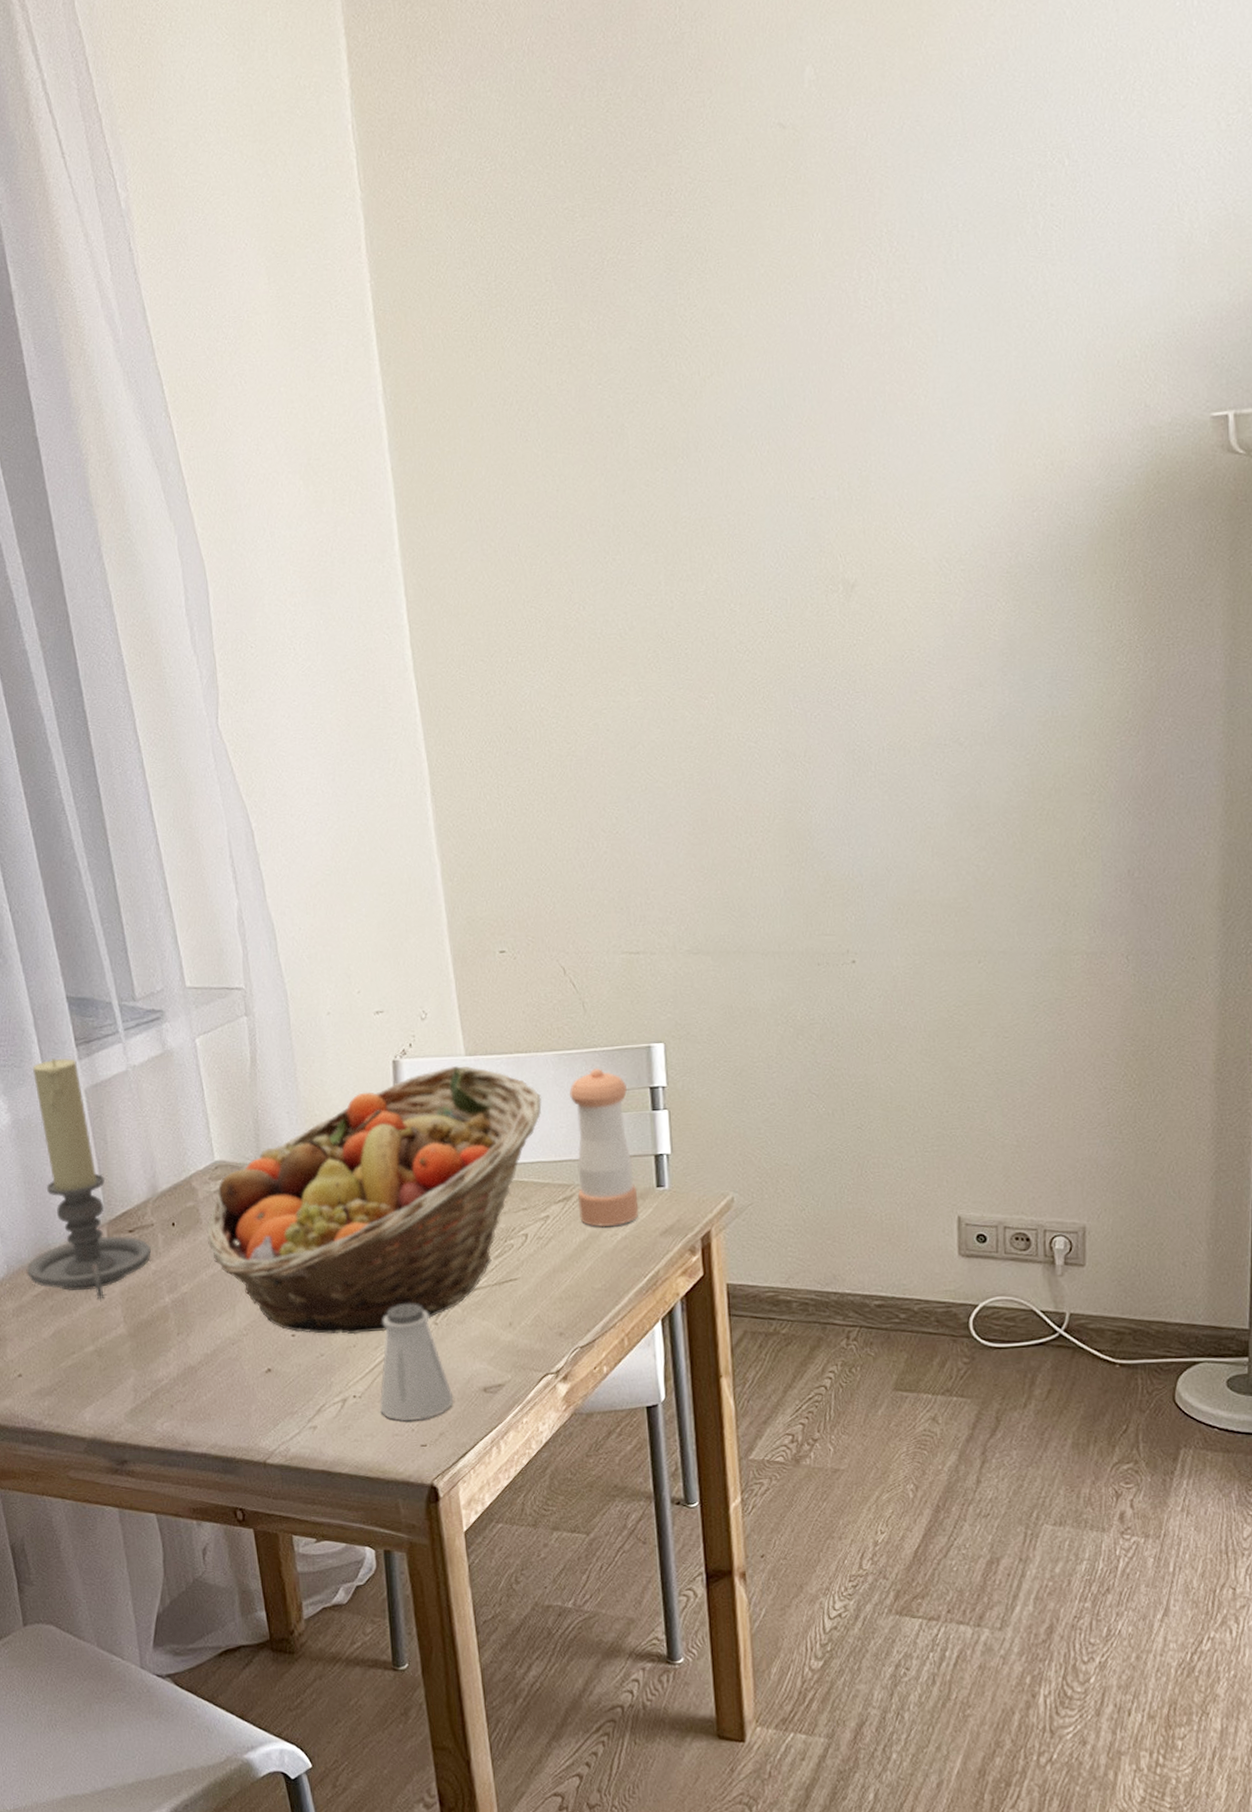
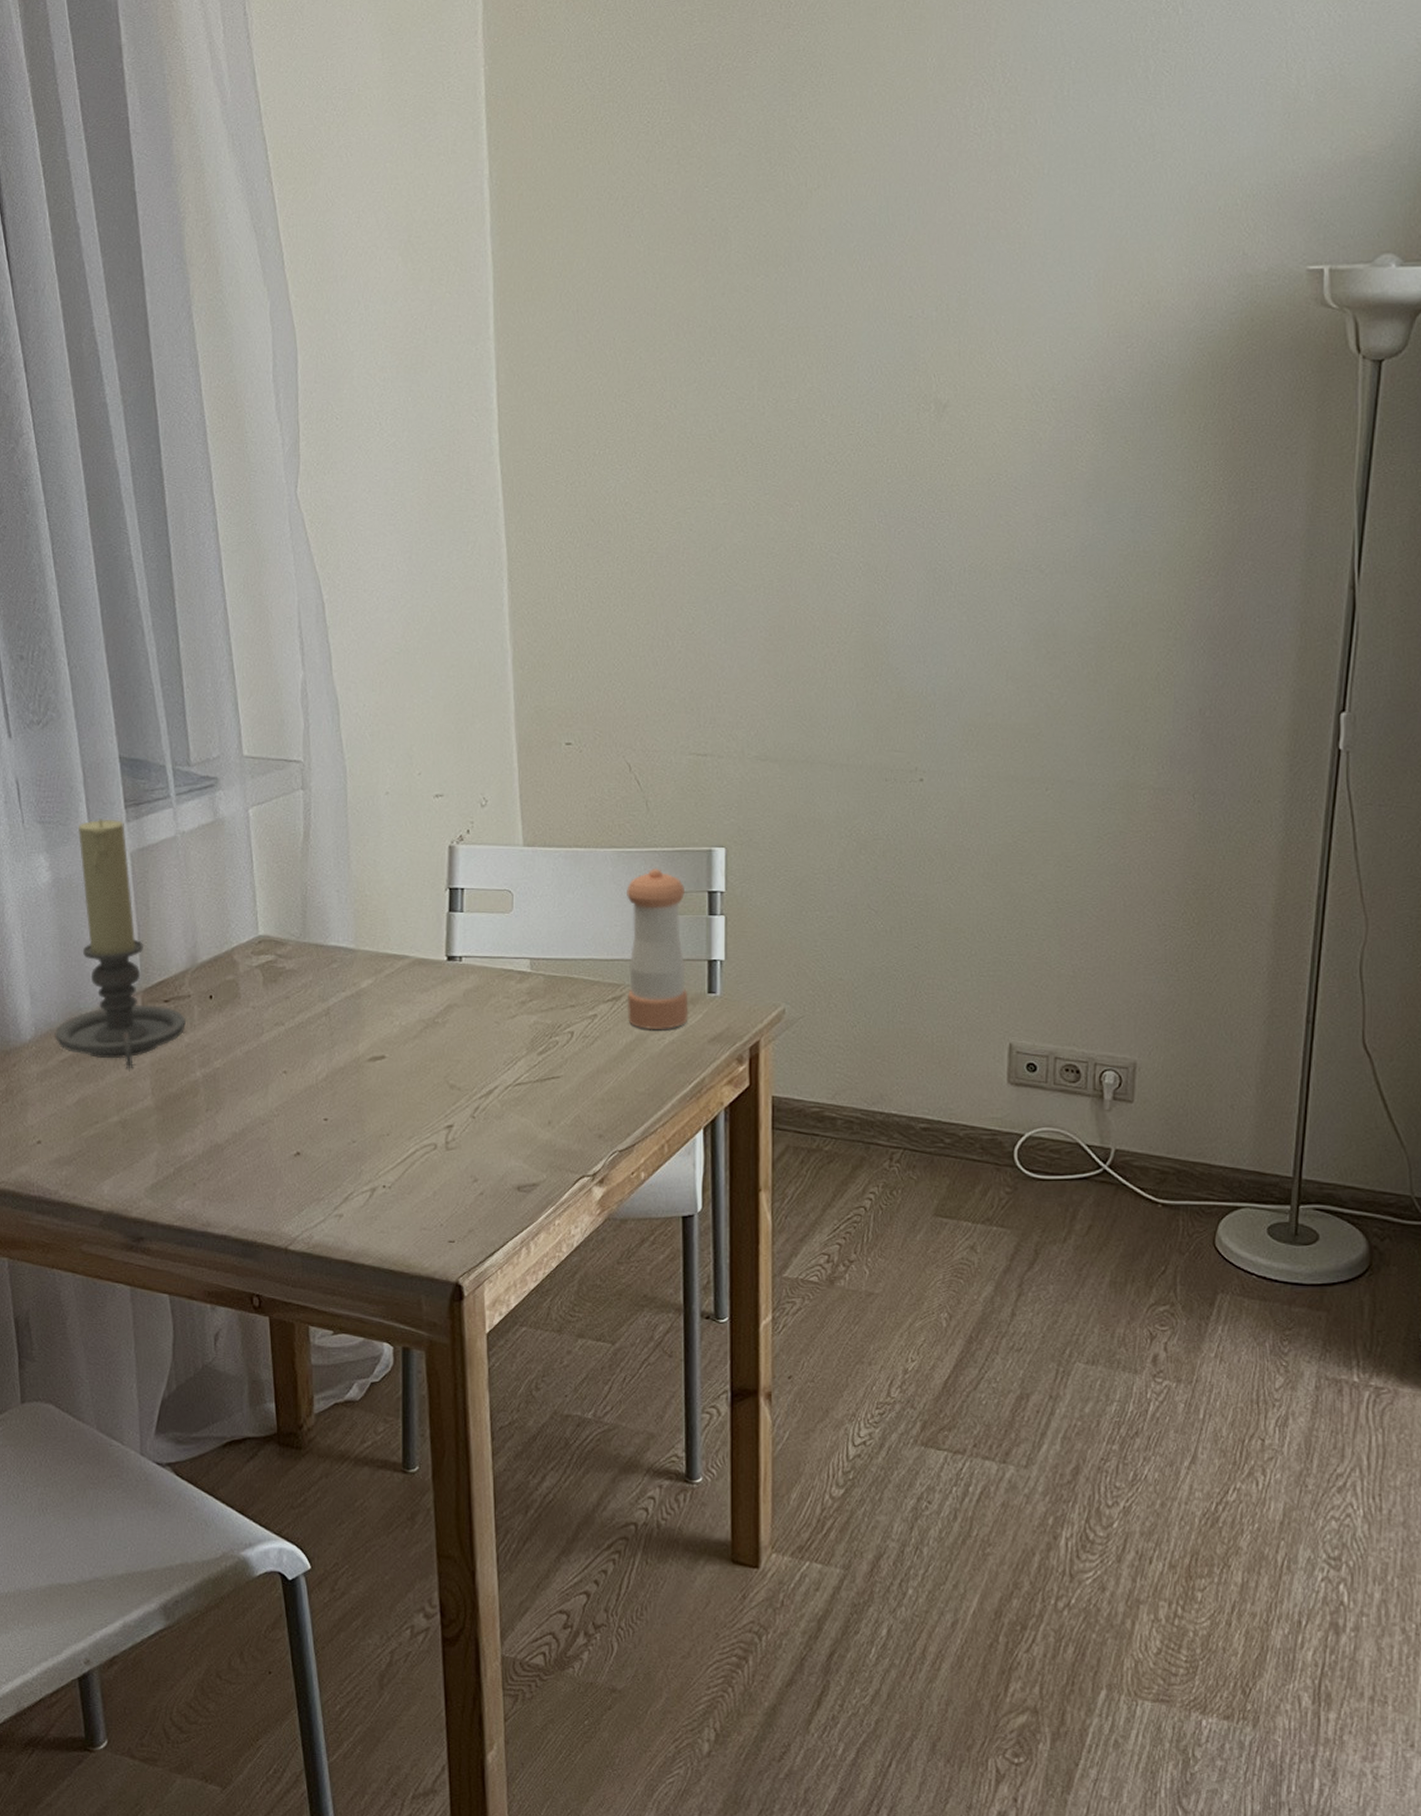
fruit basket: present [207,1066,542,1335] -> none [245,856,597,1123]
saltshaker: present [379,1303,454,1421] -> none [409,1094,486,1216]

